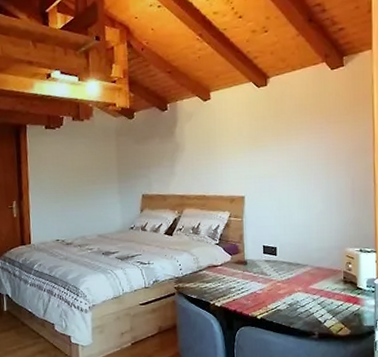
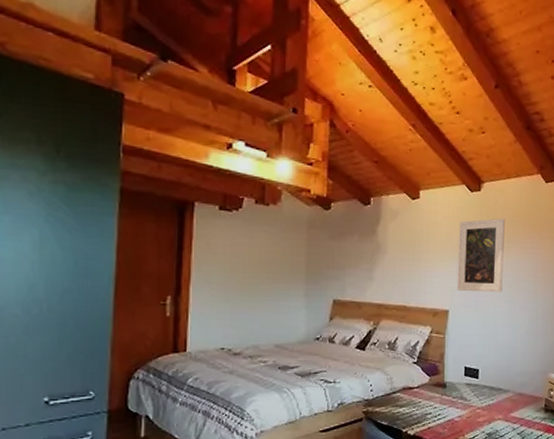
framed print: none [249,108,294,178] -> present [456,218,505,293]

